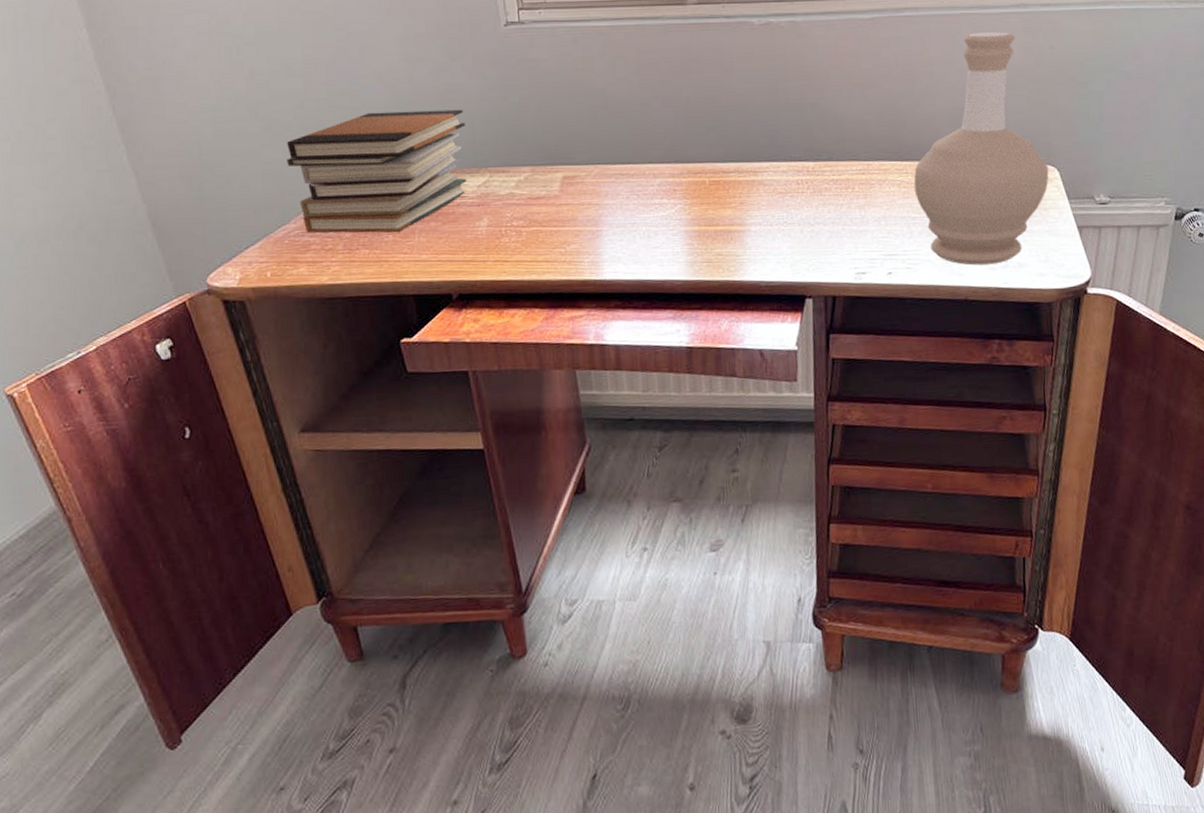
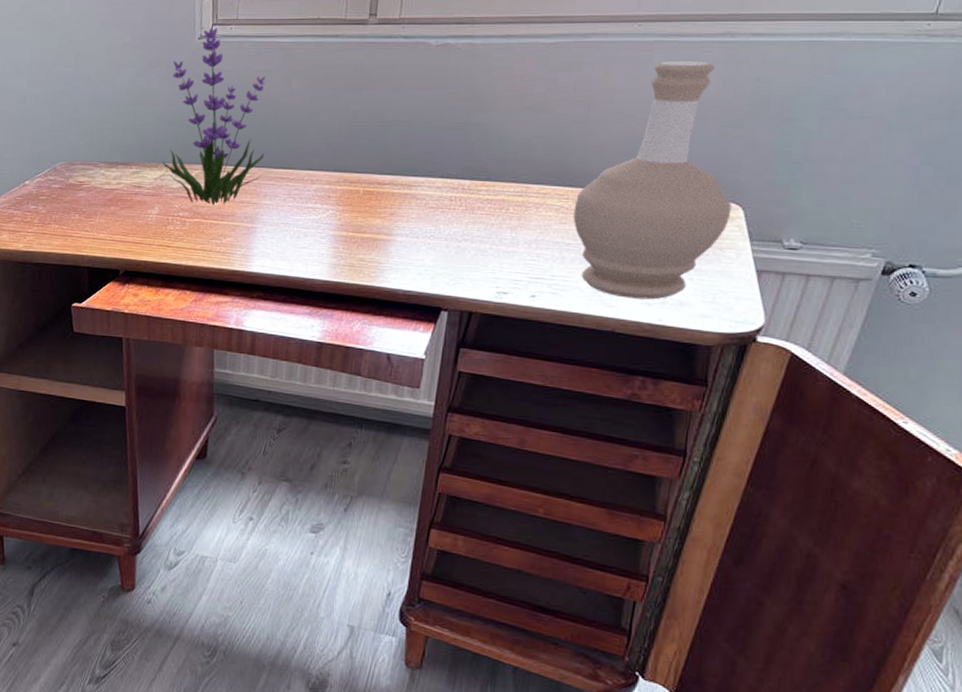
book stack: present [287,109,467,234] -> none [5,109,153,213]
plant: none [478,12,599,211] -> present [162,27,266,206]

